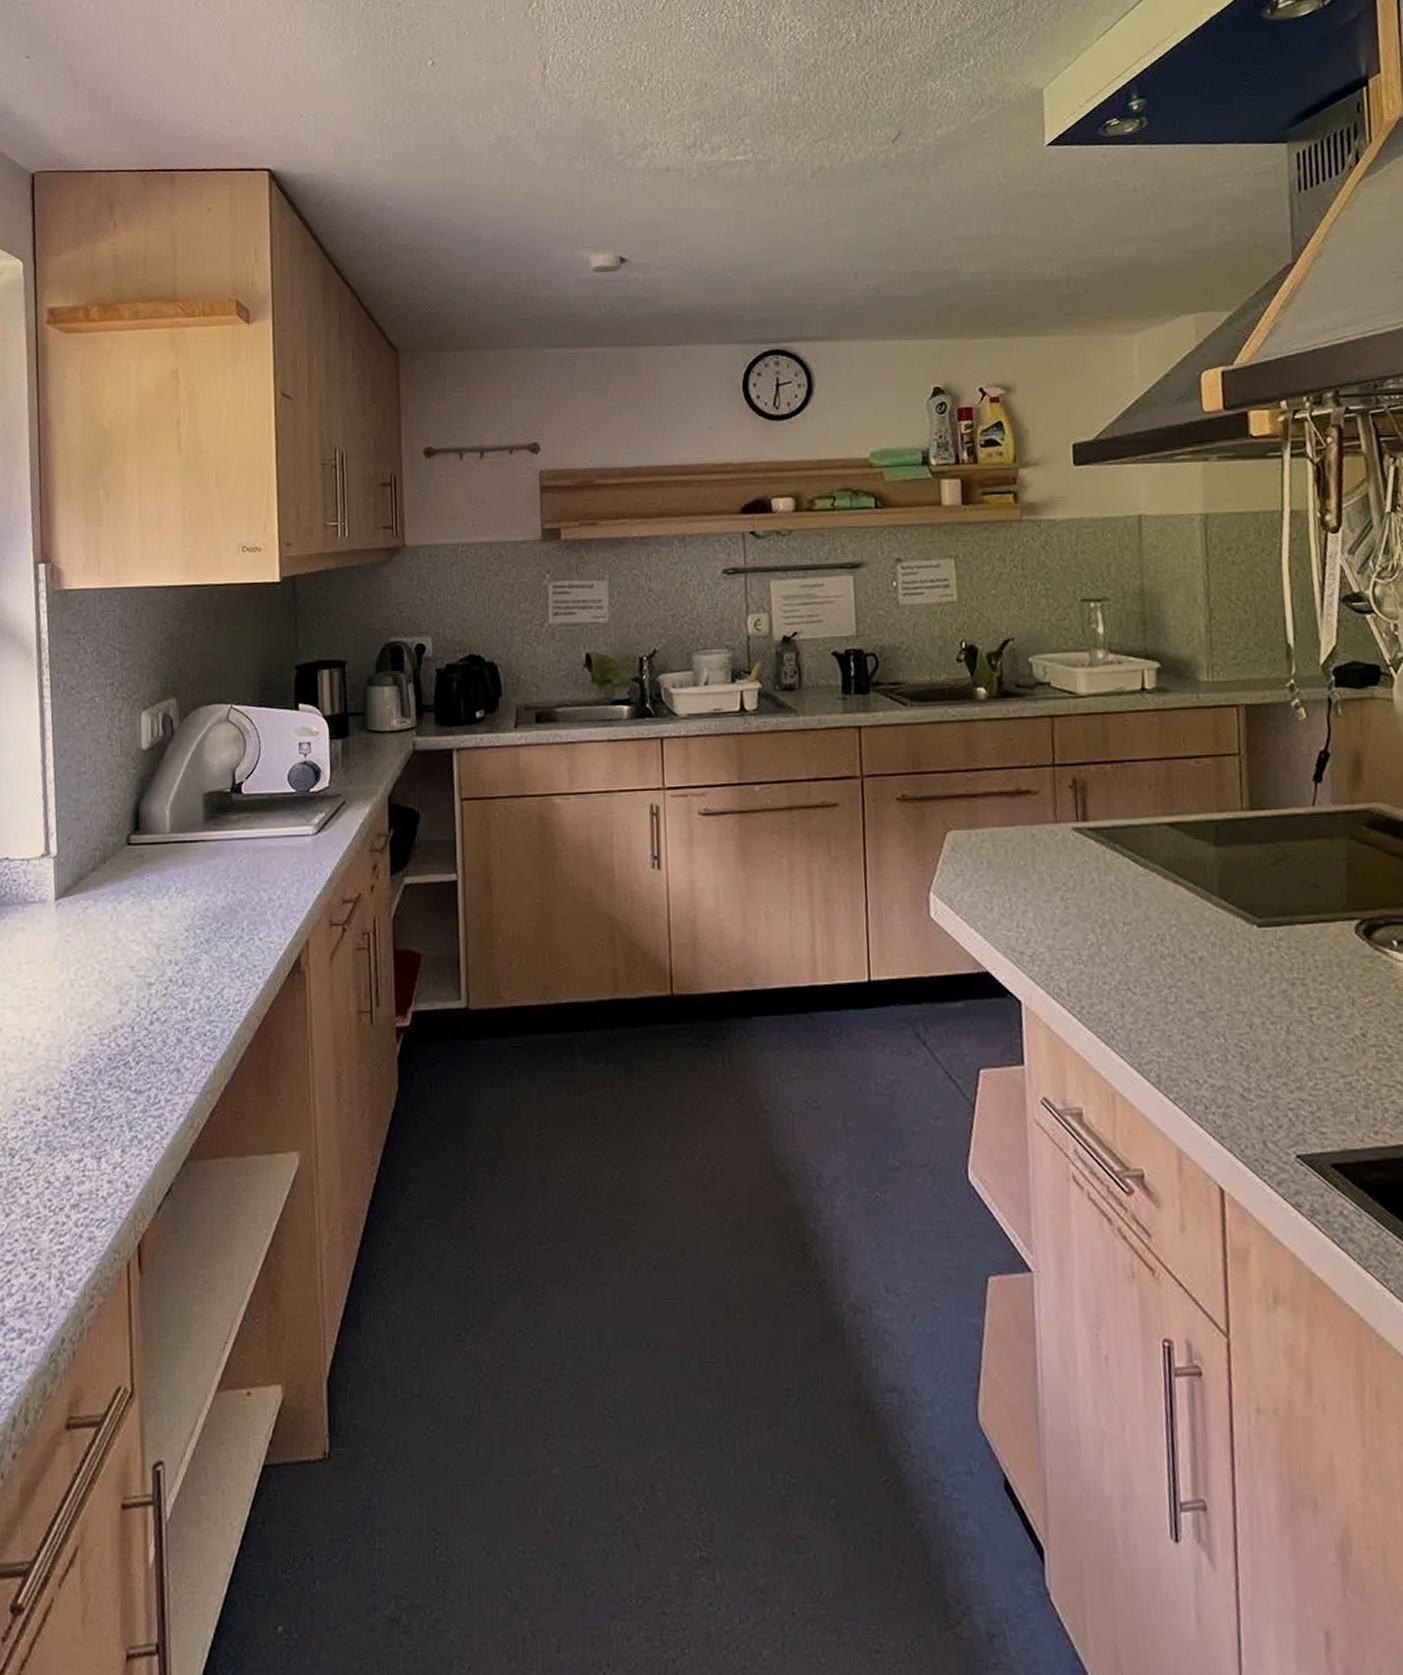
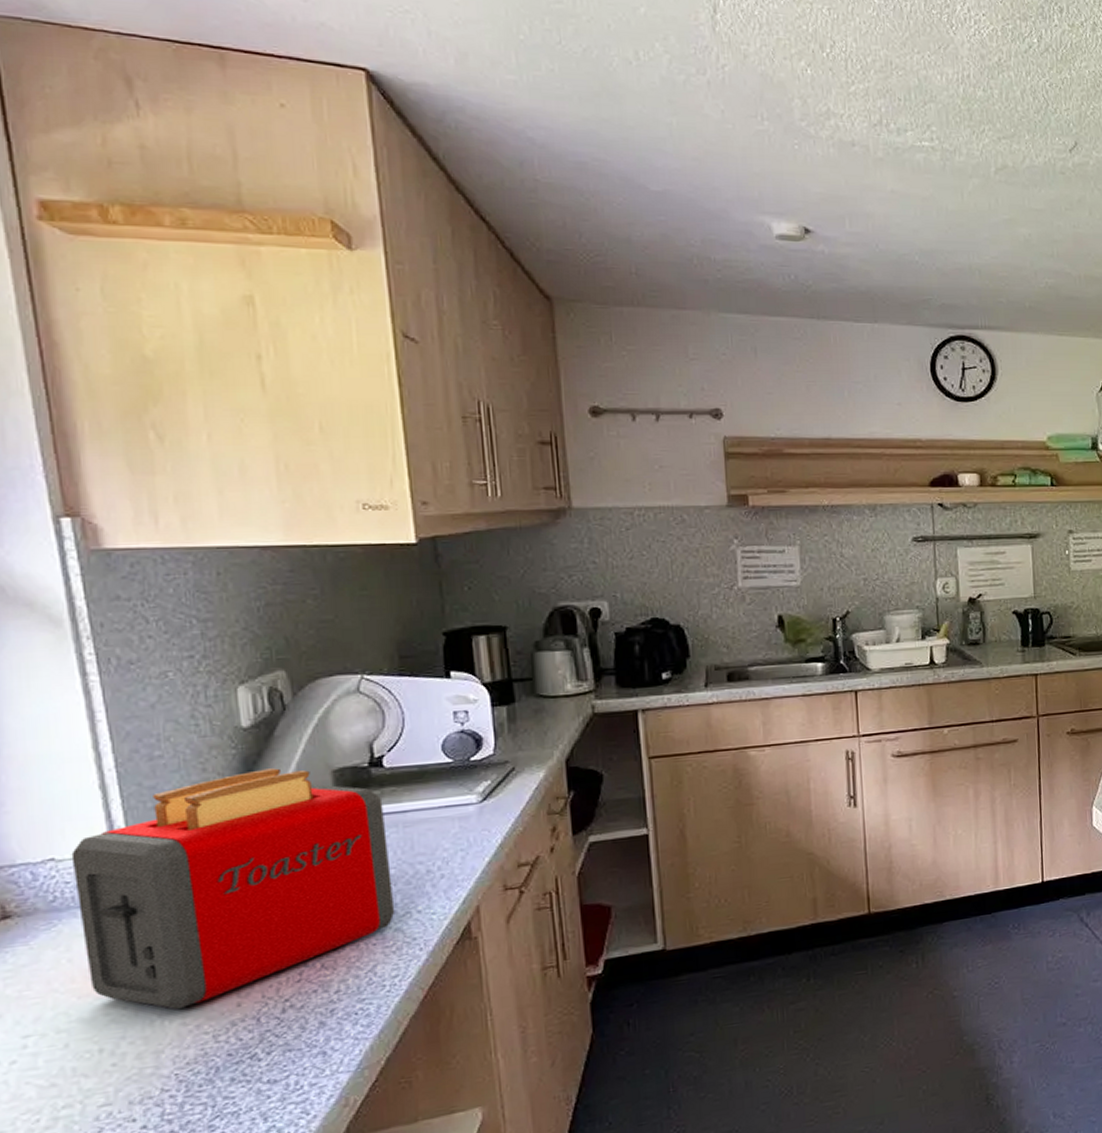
toaster: none [19,789,242,1009] -> present [71,768,395,1010]

